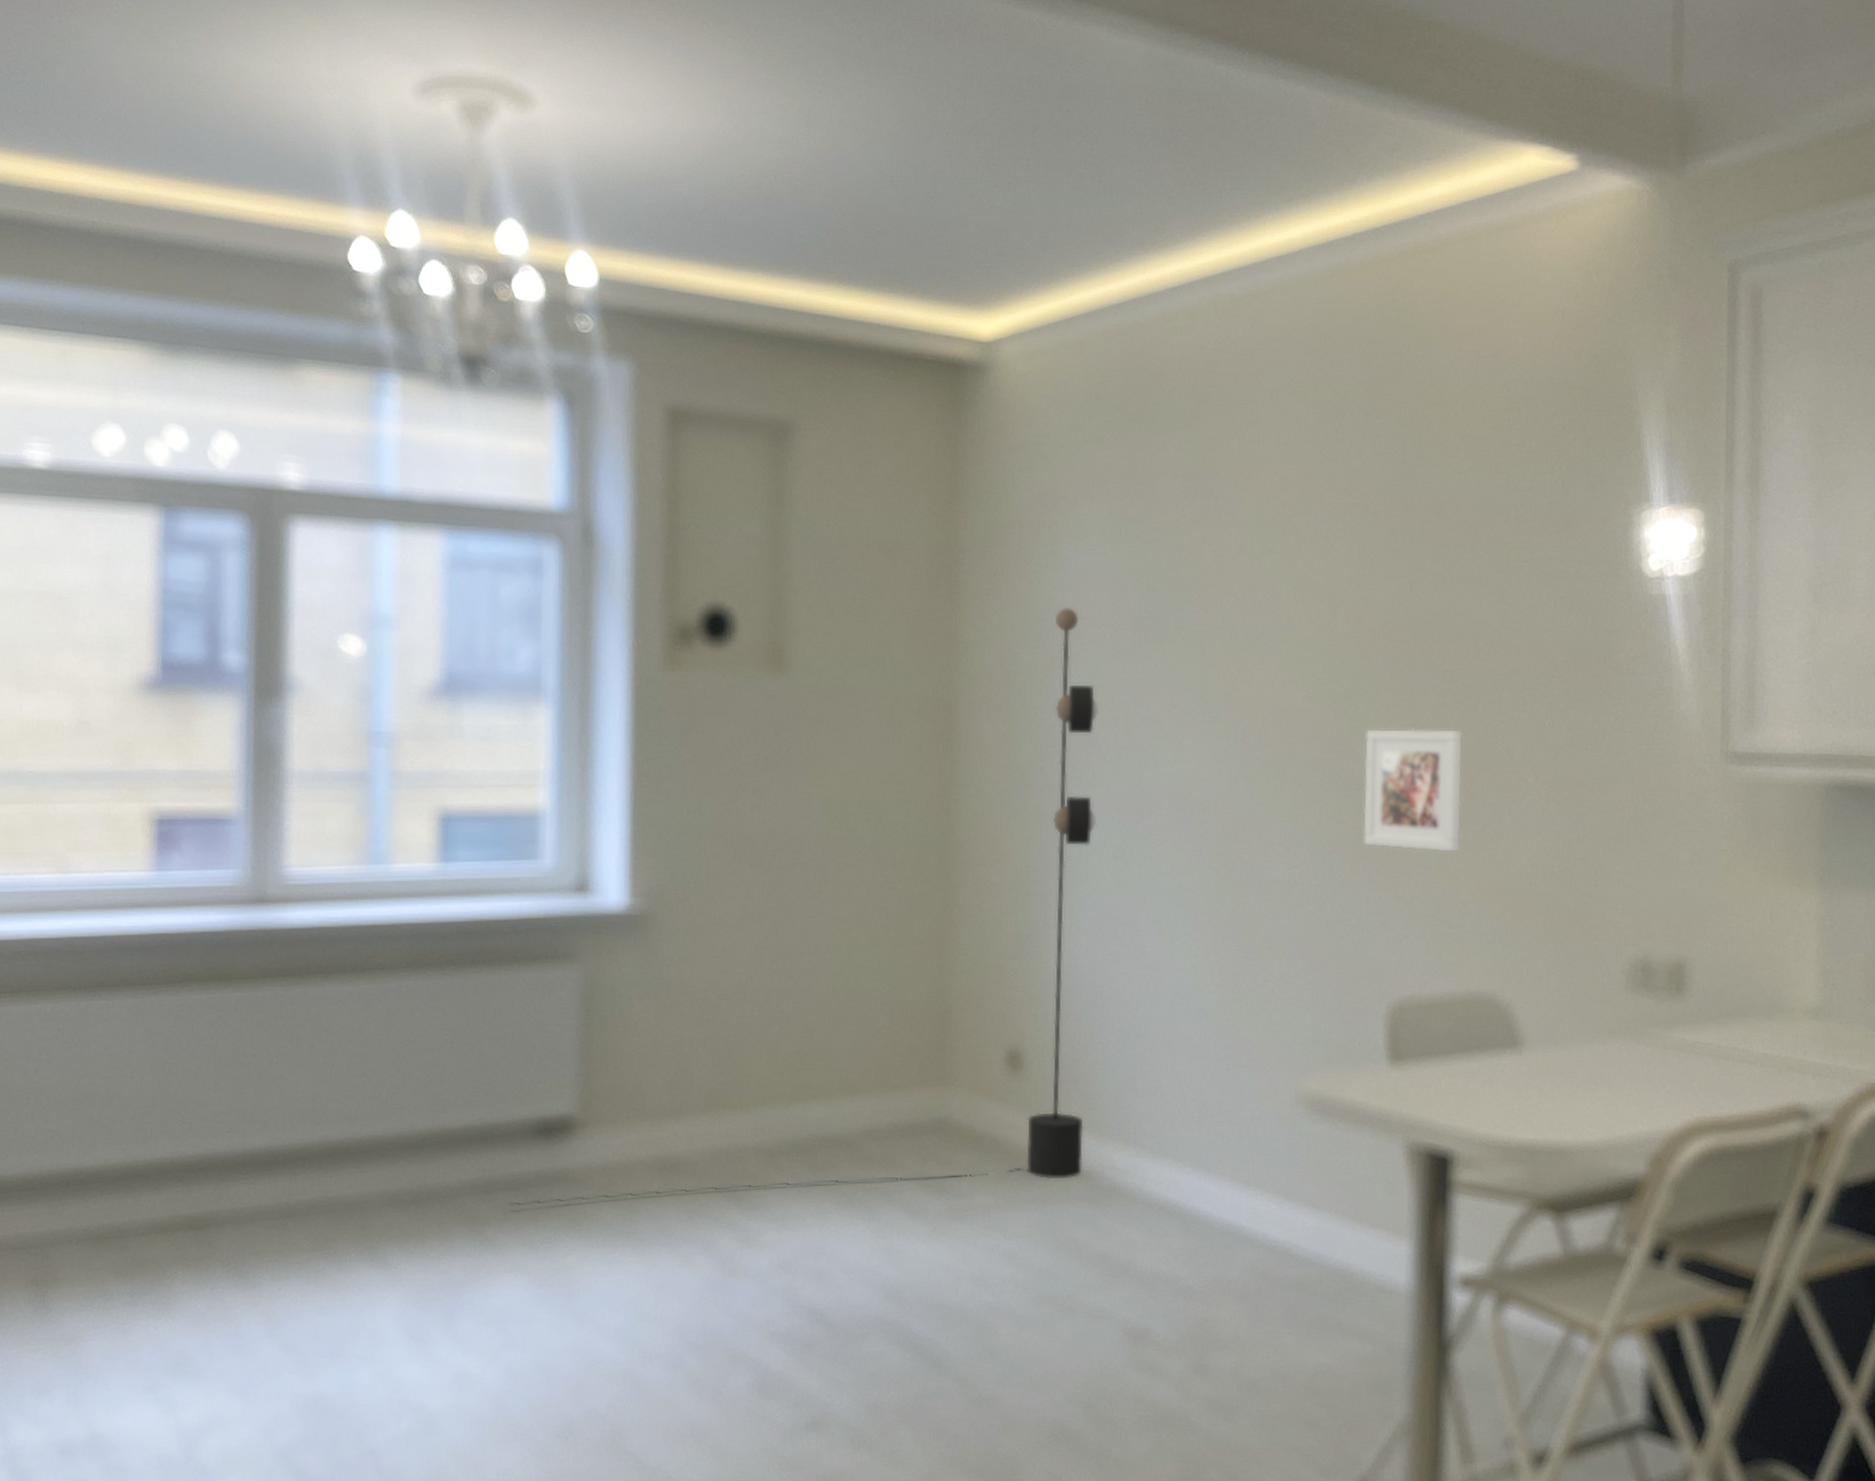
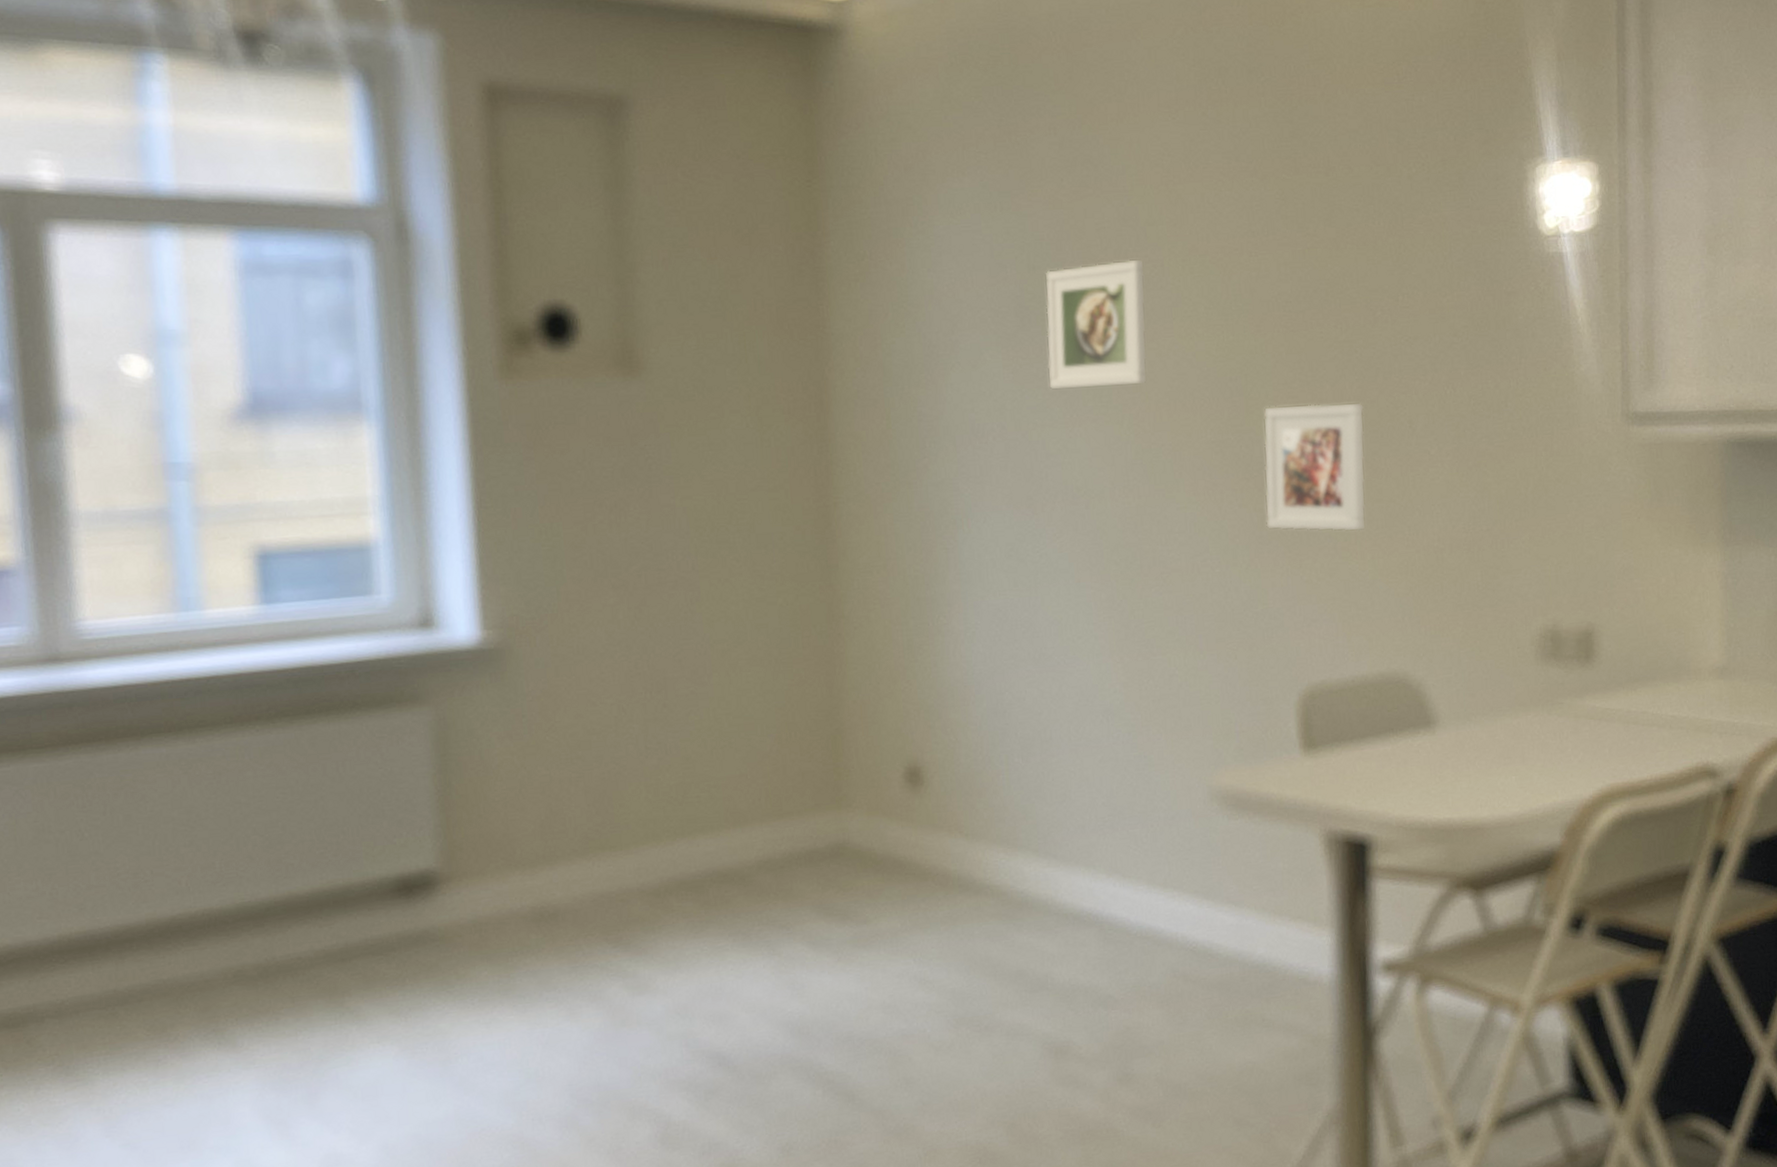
floor lamp: present [508,607,1100,1205] -> none [369,290,993,972]
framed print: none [1161,585,1257,702] -> present [1046,260,1147,389]

